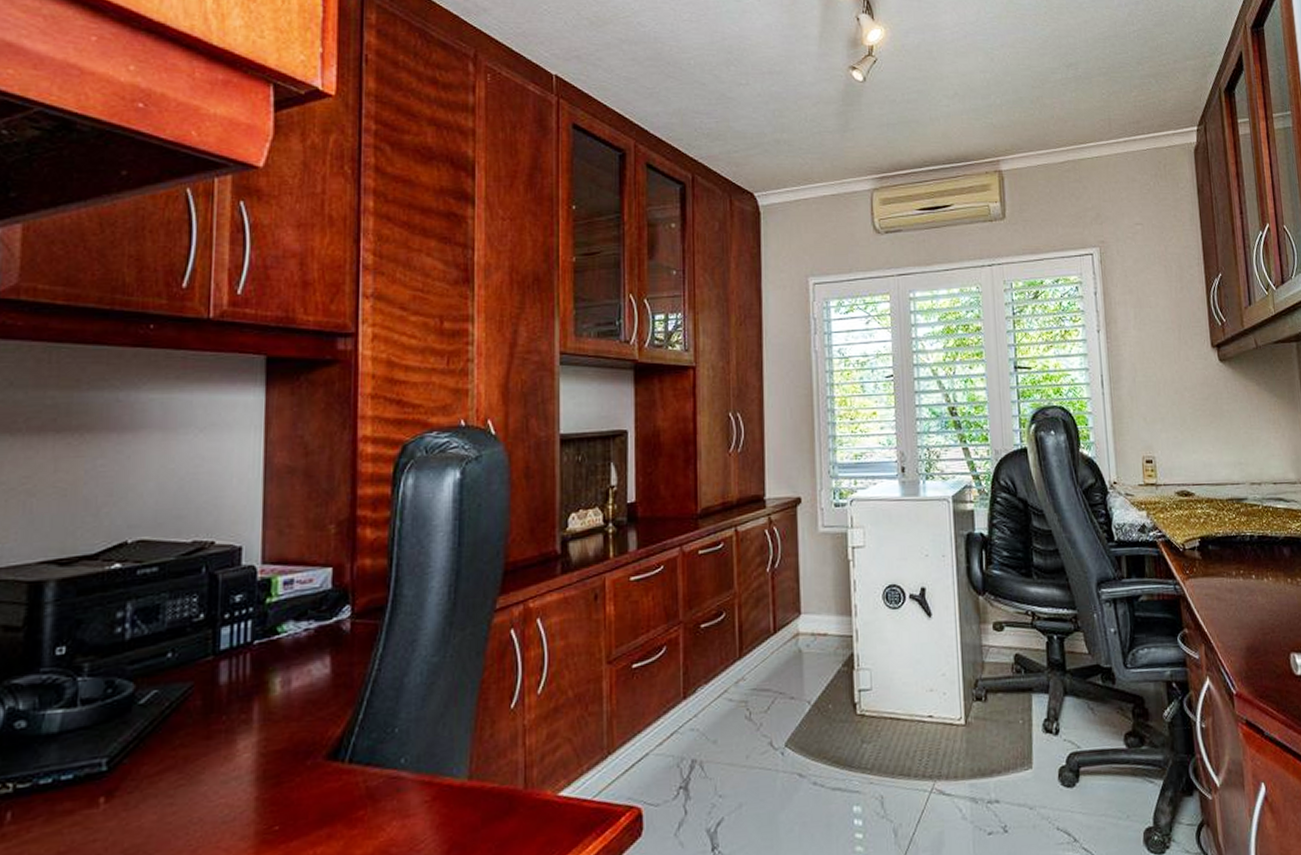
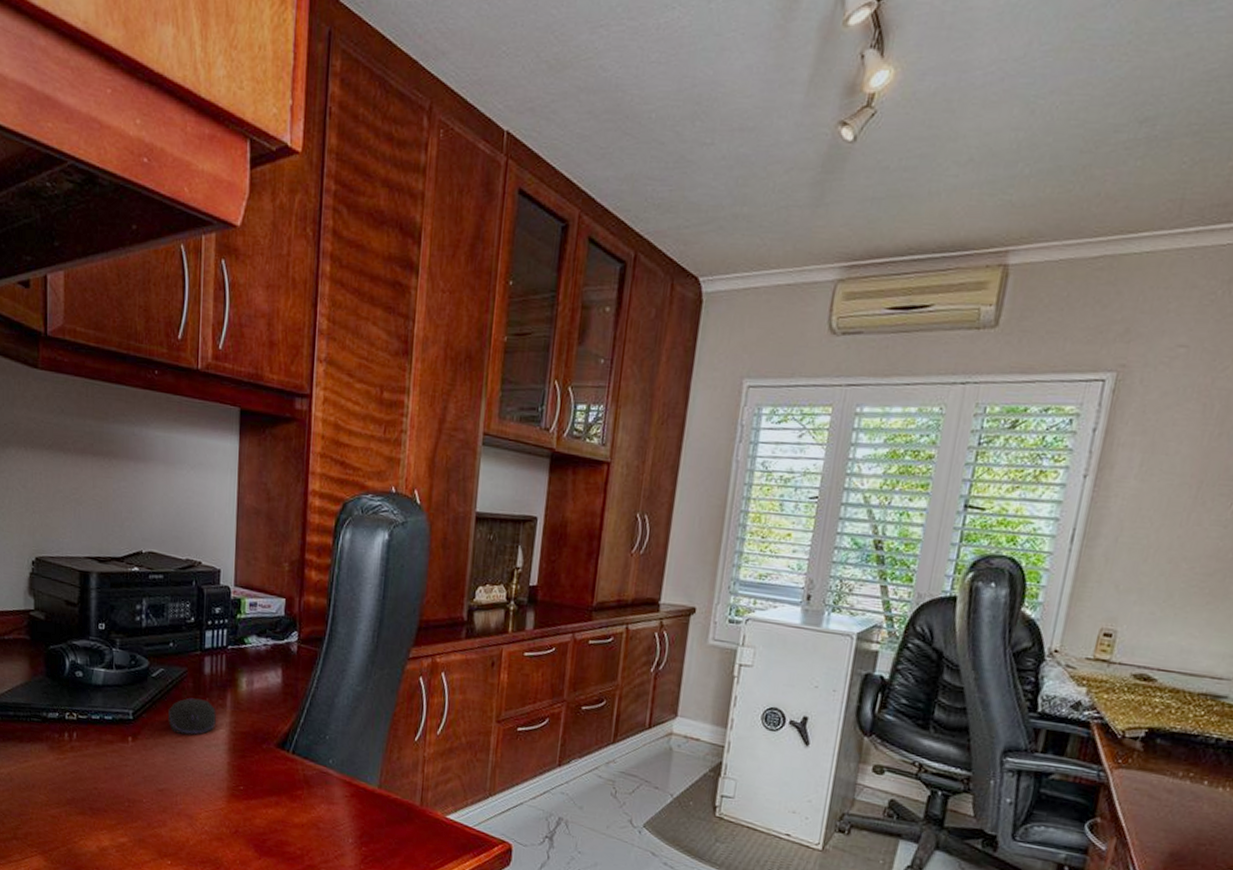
computer mouse: none [164,719,237,775] -> present [168,698,216,736]

